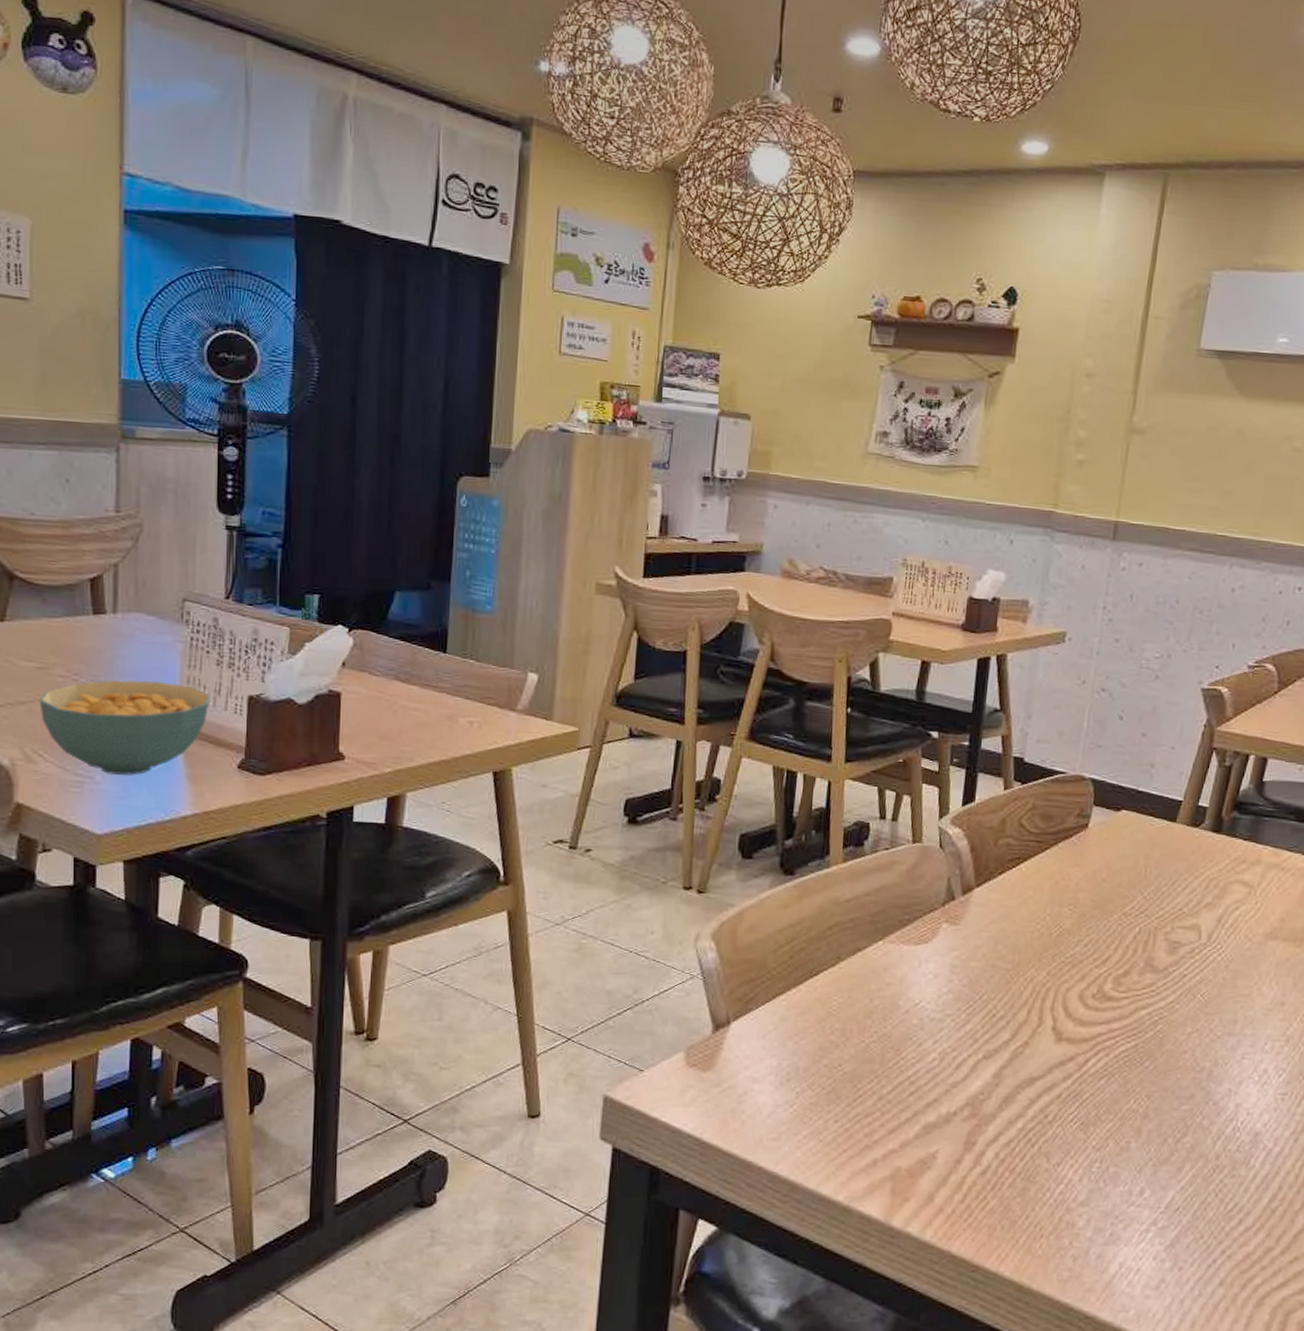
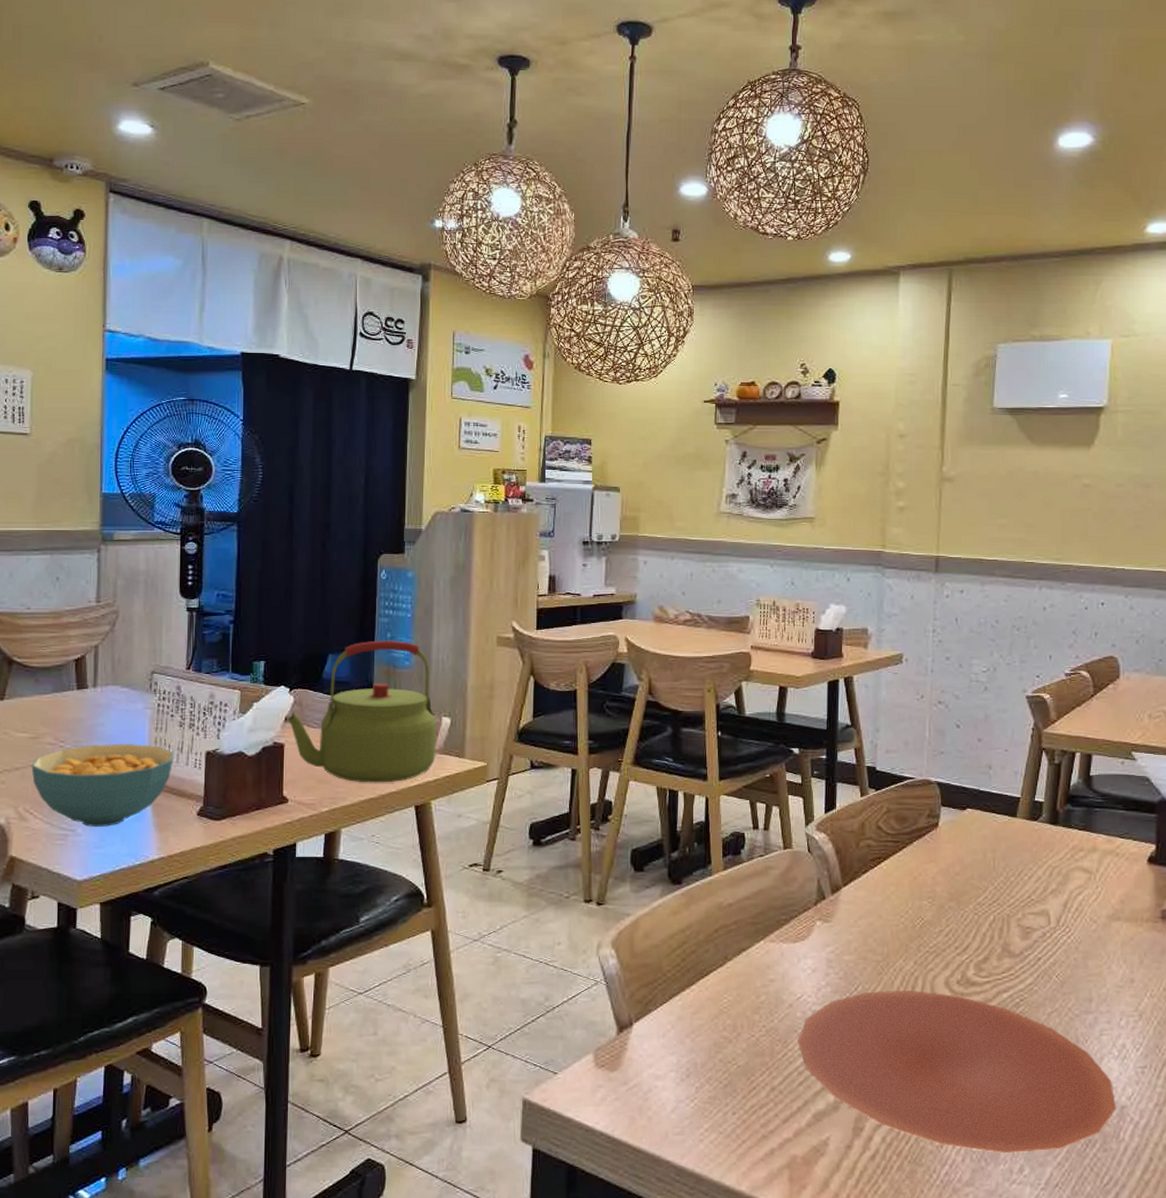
kettle: none [345,578,521,744] -> present [287,640,436,783]
plate: none [911,1001,1251,1176] -> present [798,990,1117,1154]

